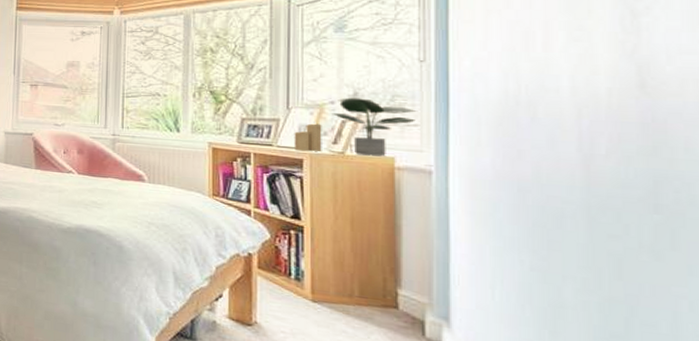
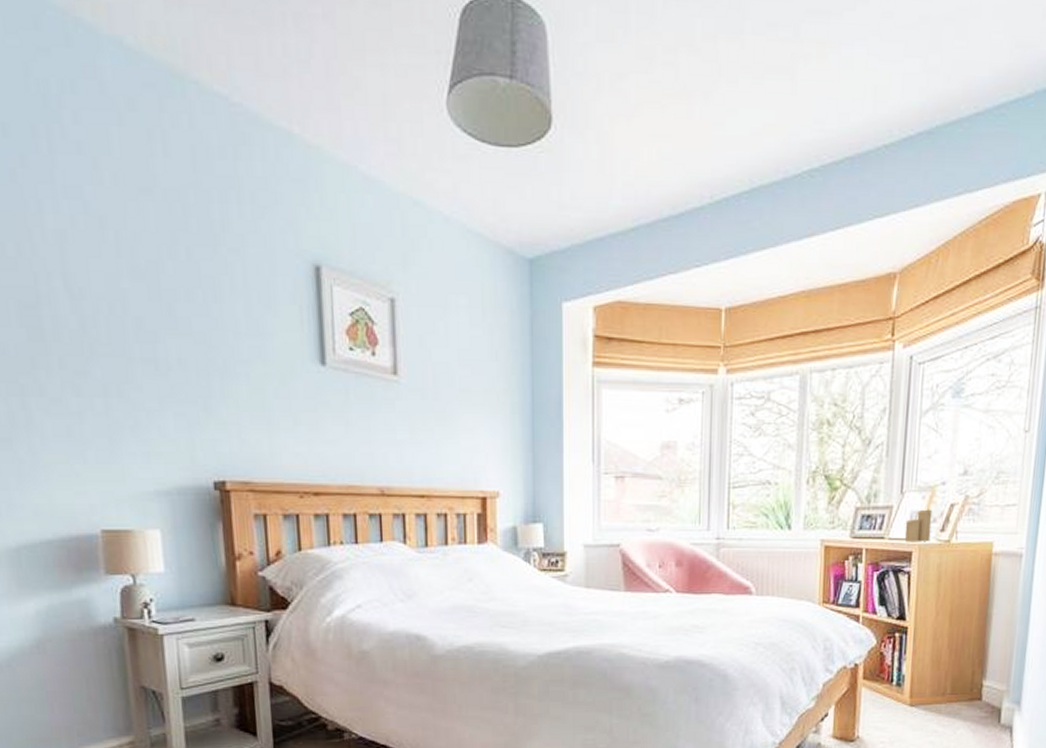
potted plant: present [330,96,419,157] -> none [941,475,1018,542]

